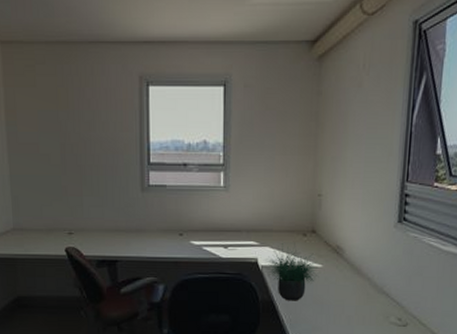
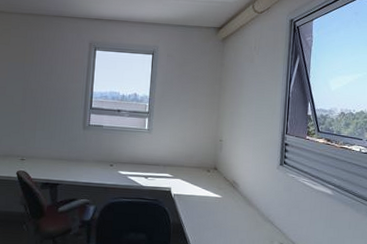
potted plant: present [265,243,319,301] -> none [177,177,219,225]

